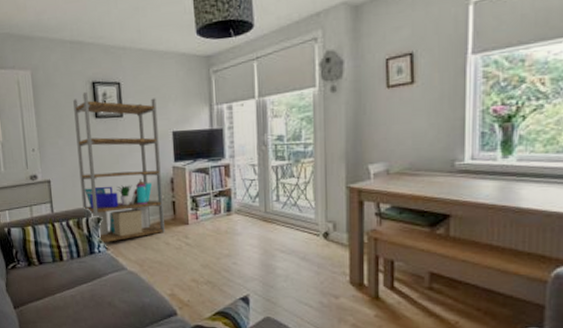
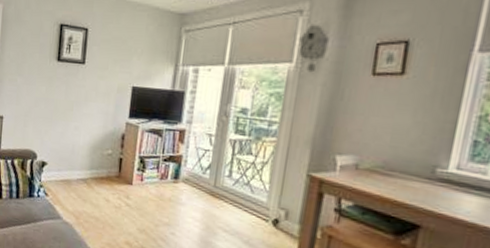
shelving unit: present [73,91,165,244] -> none [29,33,121,189]

